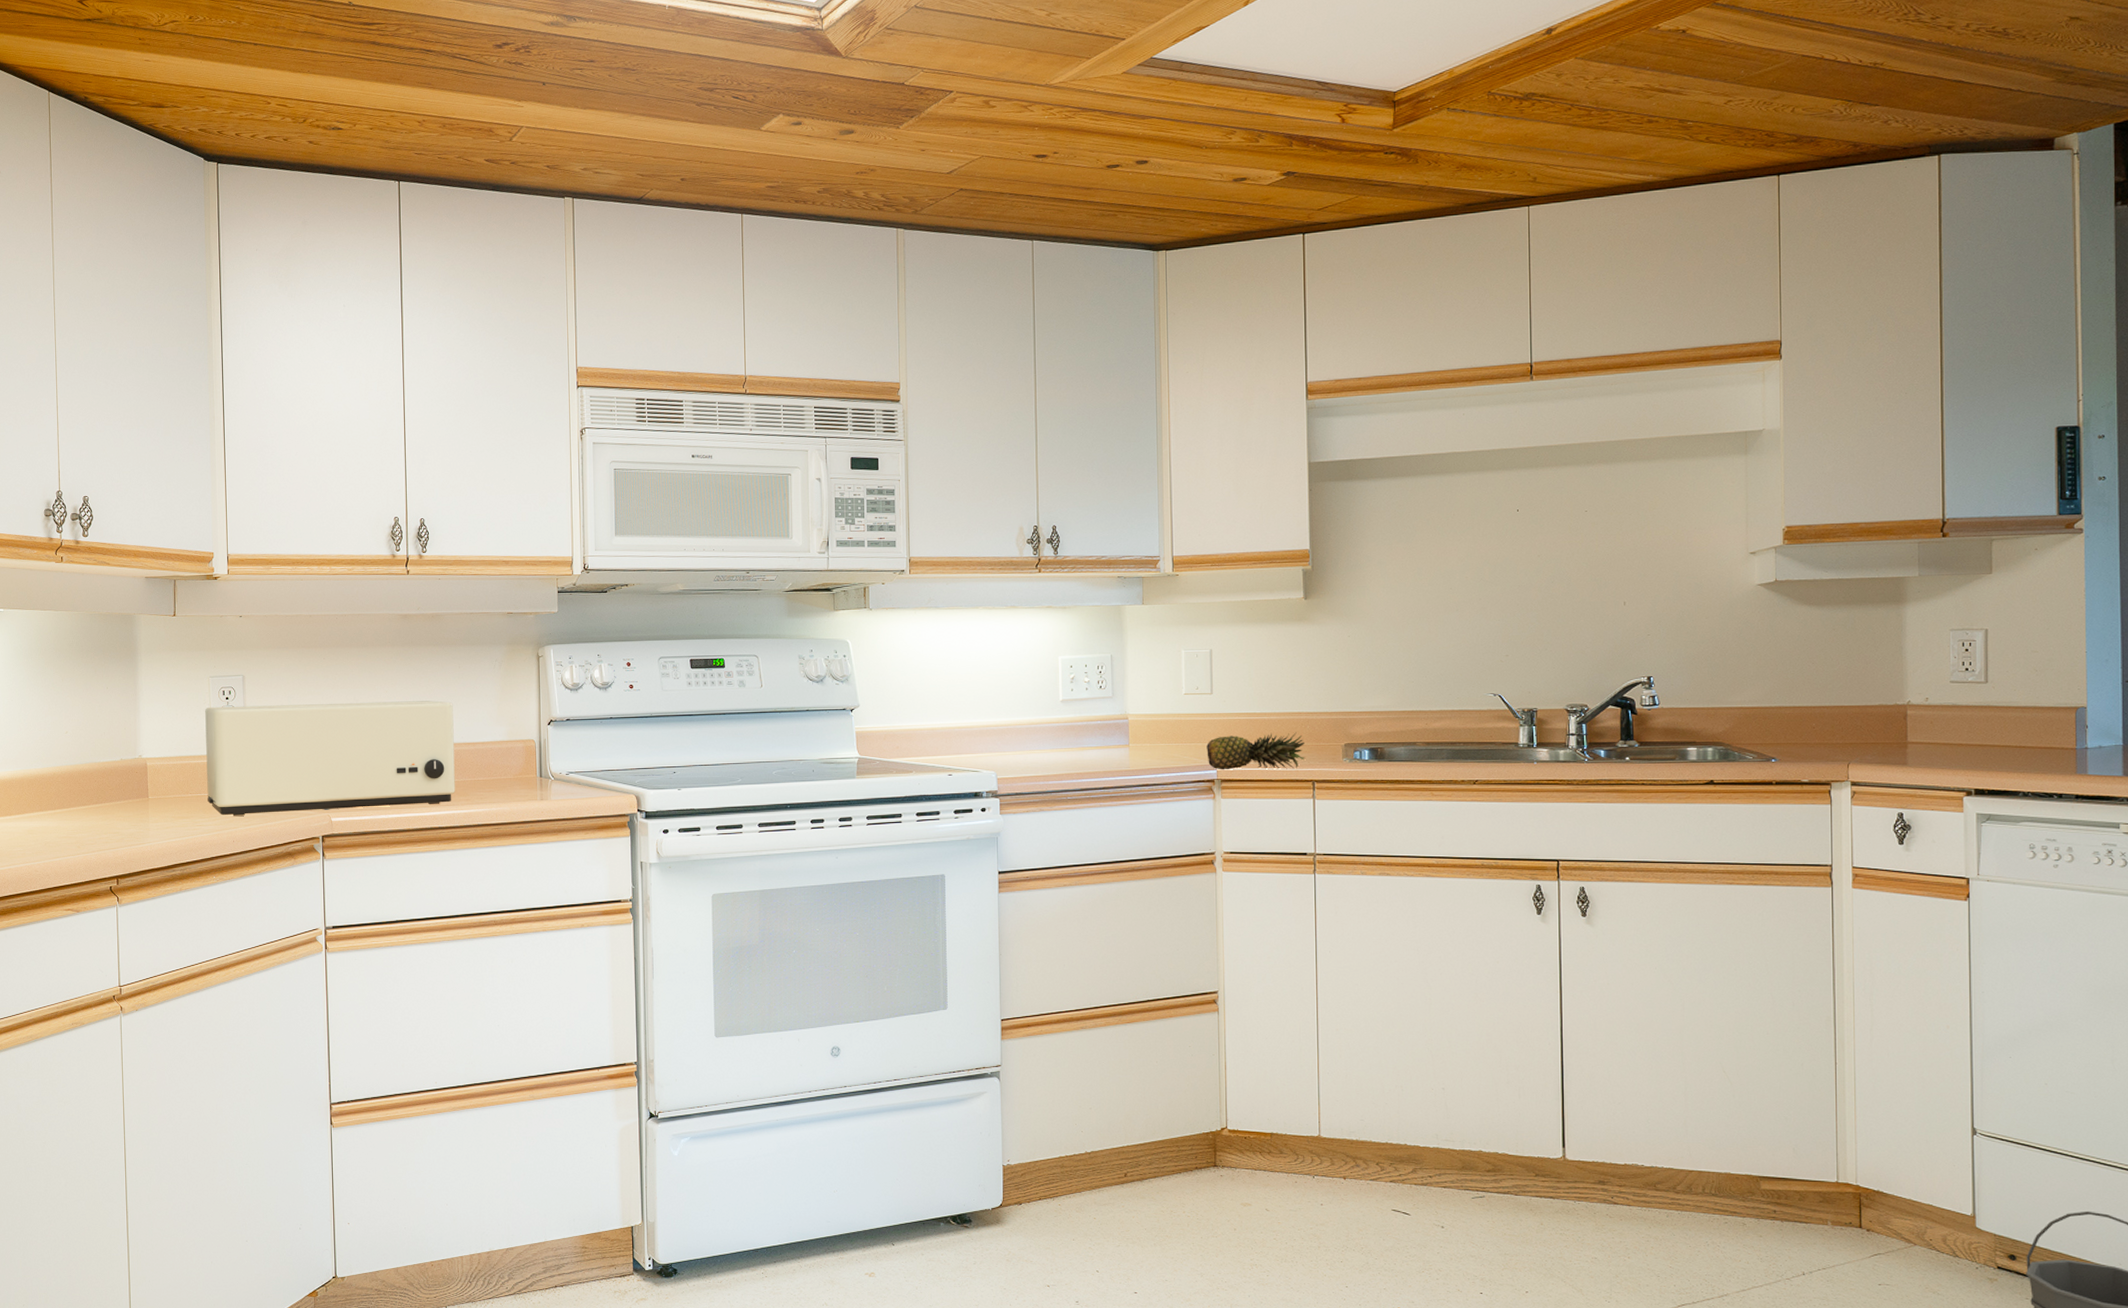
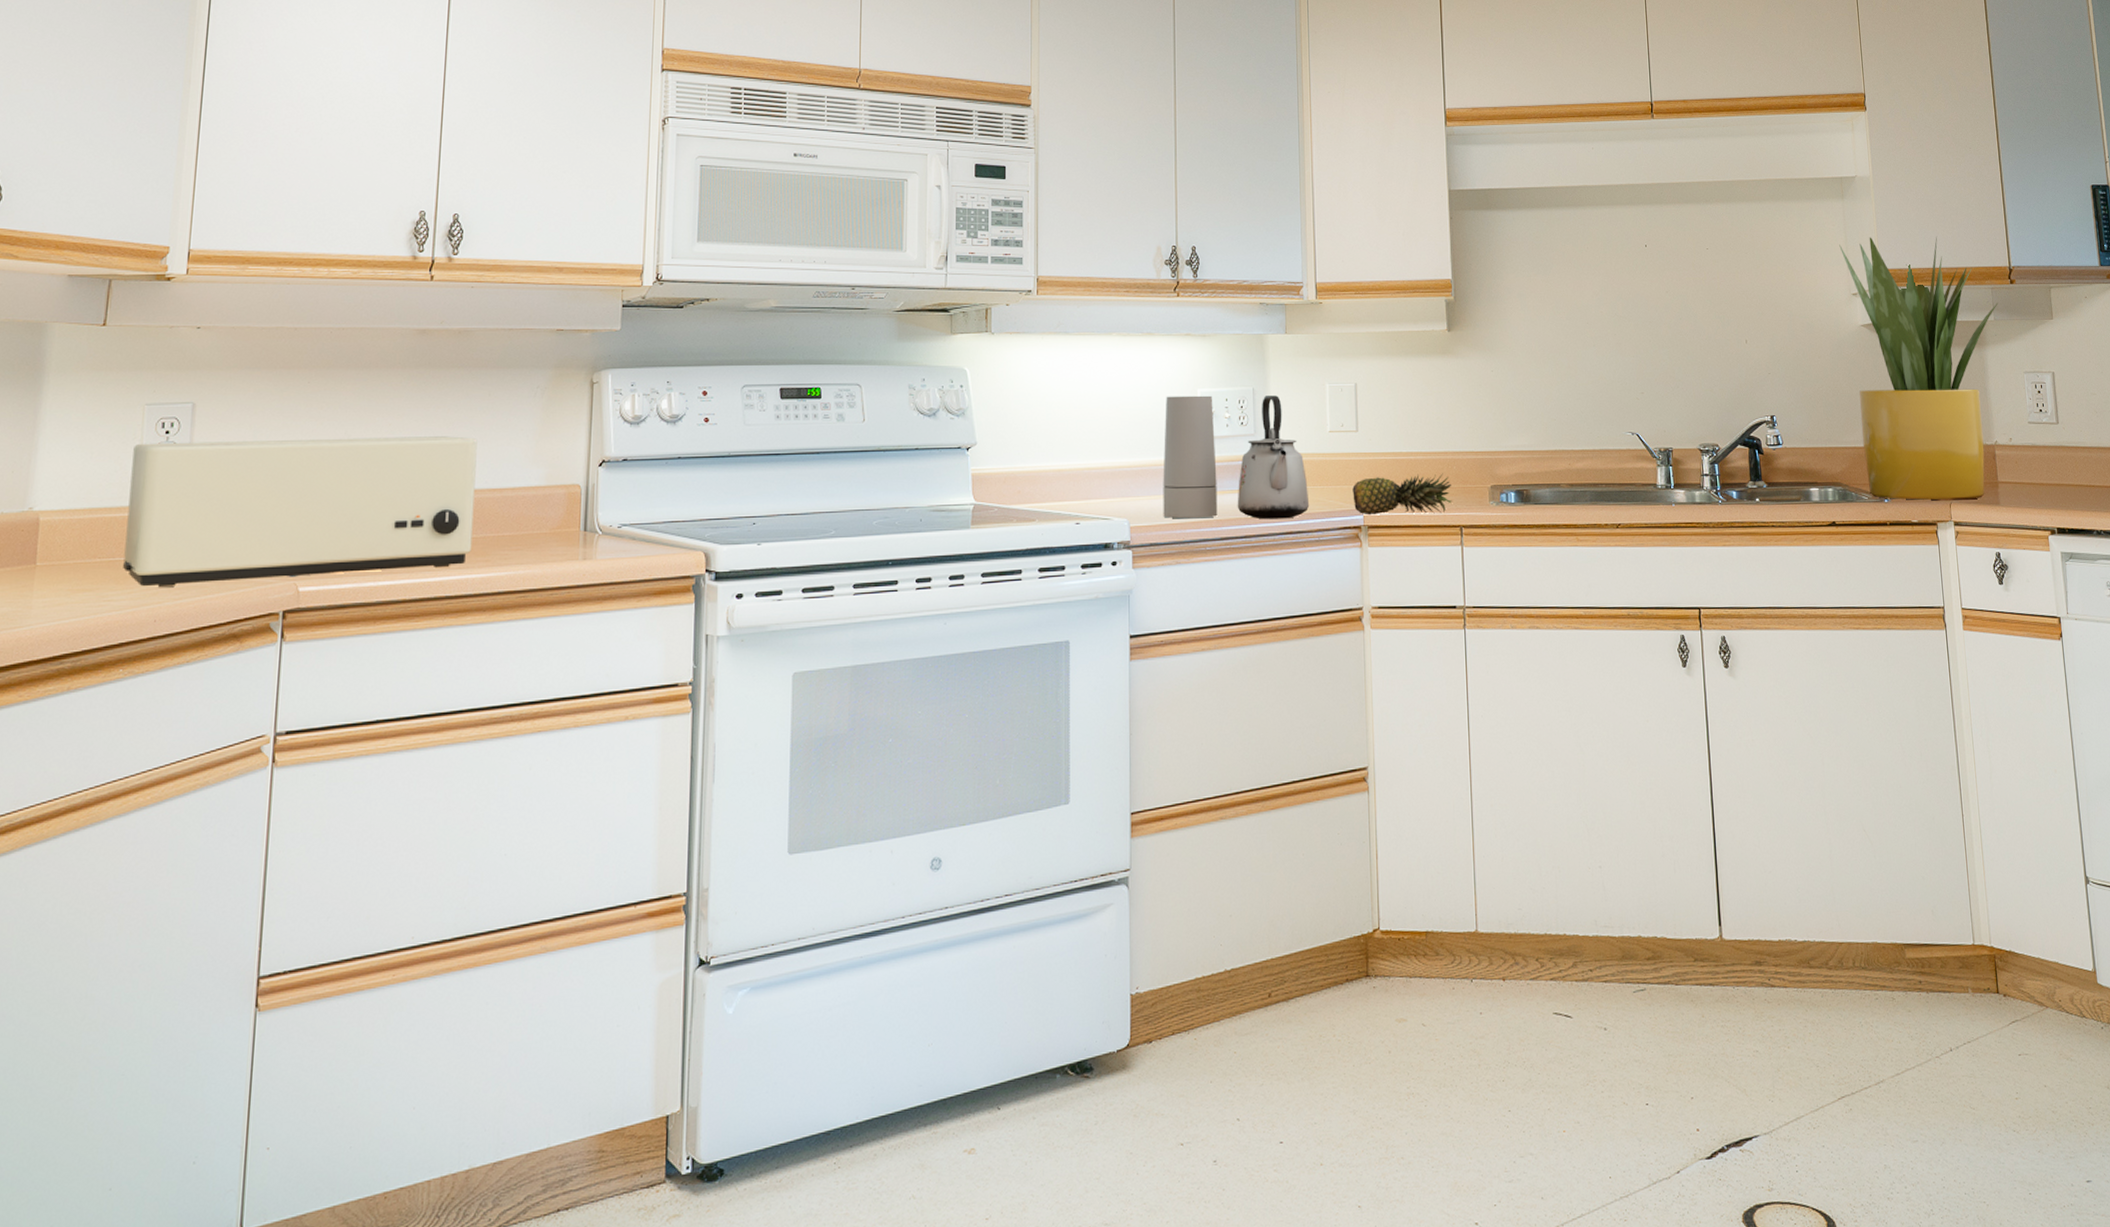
canister: none [1027,662,1078,772] -> present [1163,395,1218,519]
kettle: none [1096,661,1165,773] -> present [1237,395,1310,520]
planter: none [1738,489,1925,760] -> present [1839,236,1998,500]

